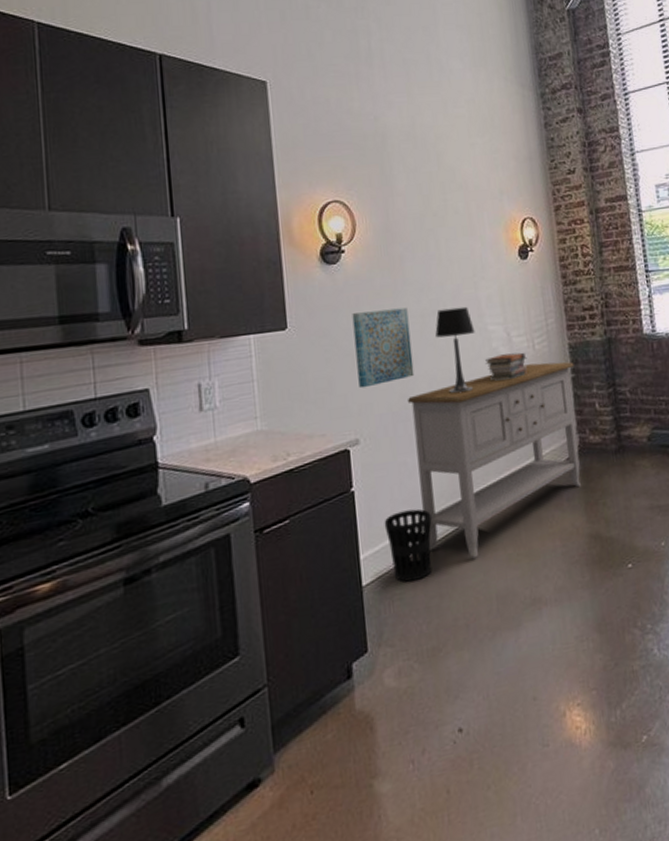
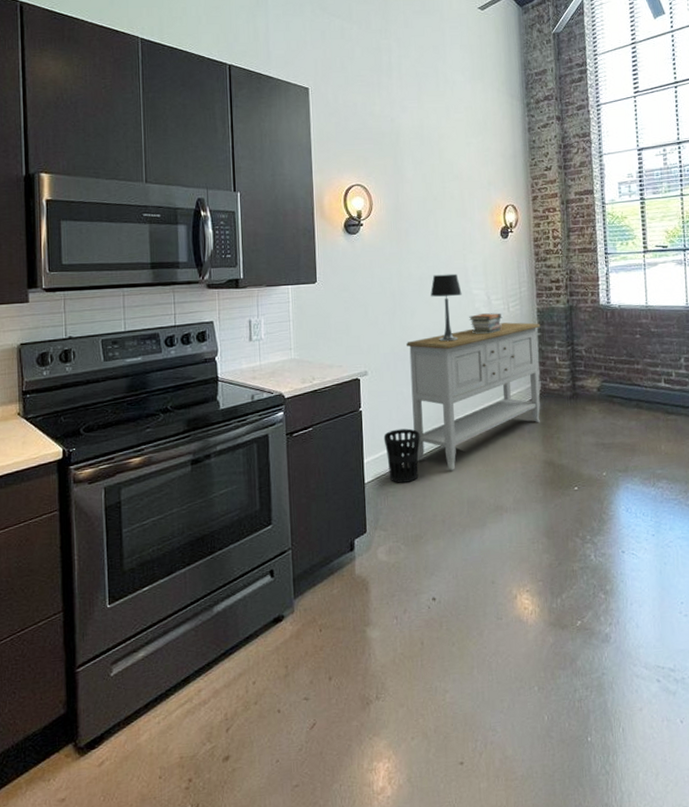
wall art: present [352,307,415,389] -> none [366,271,413,332]

